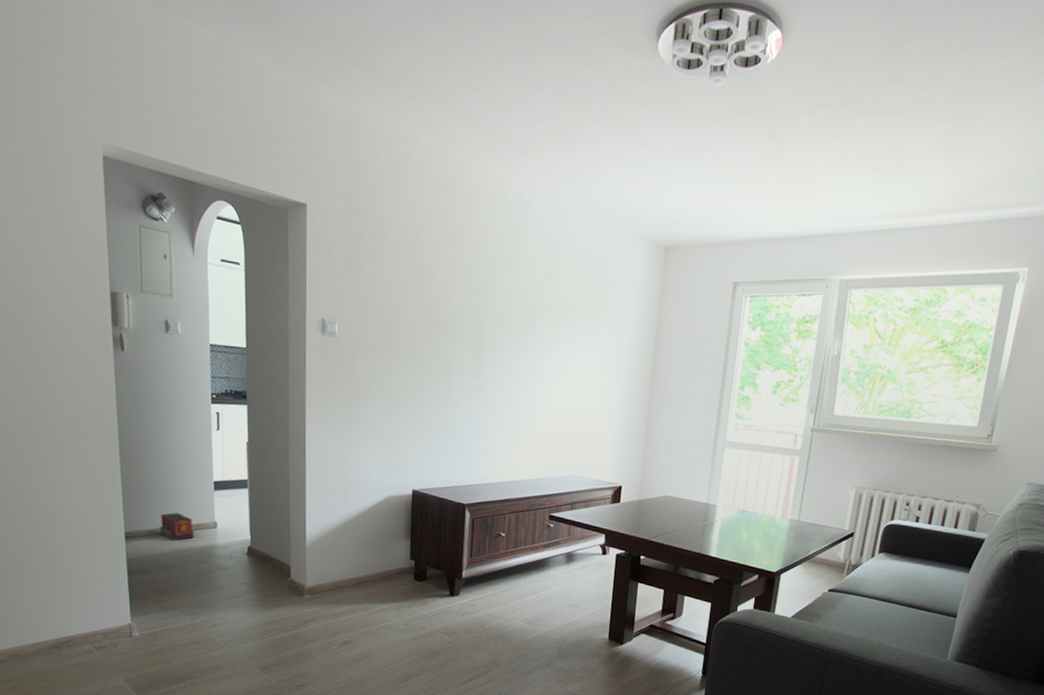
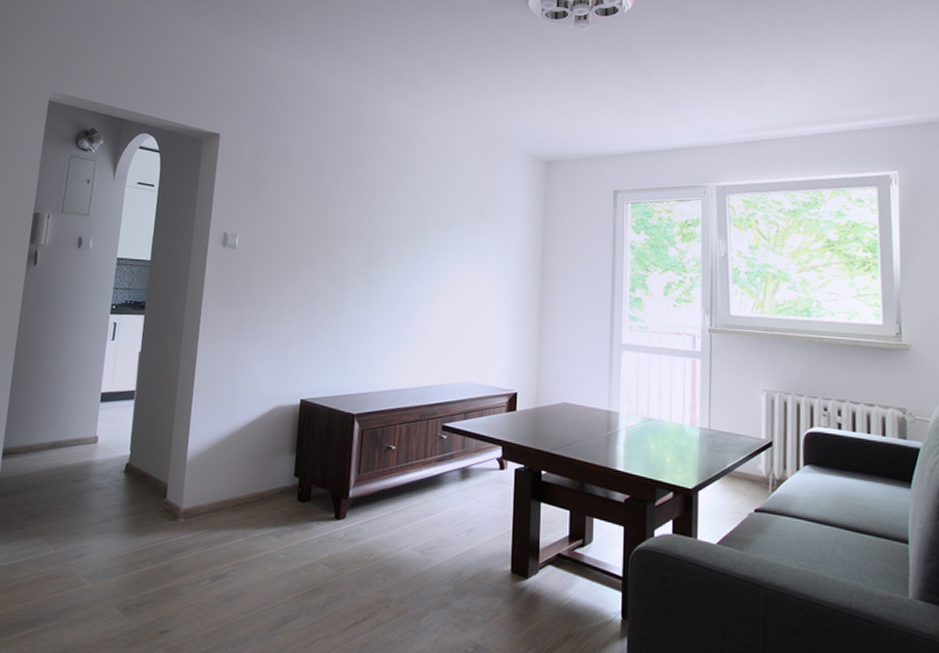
speaker: present [160,513,194,541] -> none [38,427,74,458]

